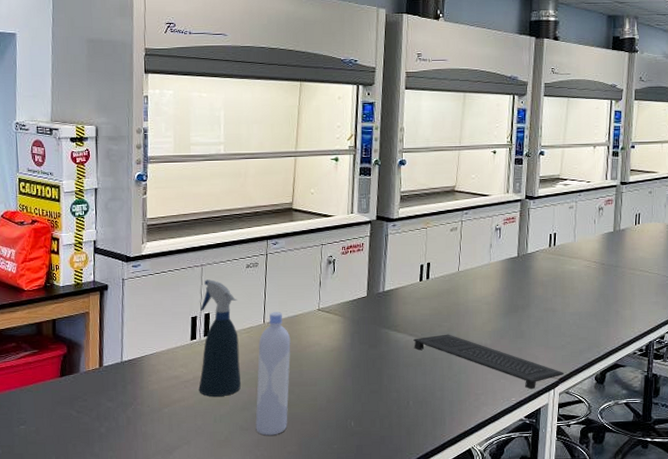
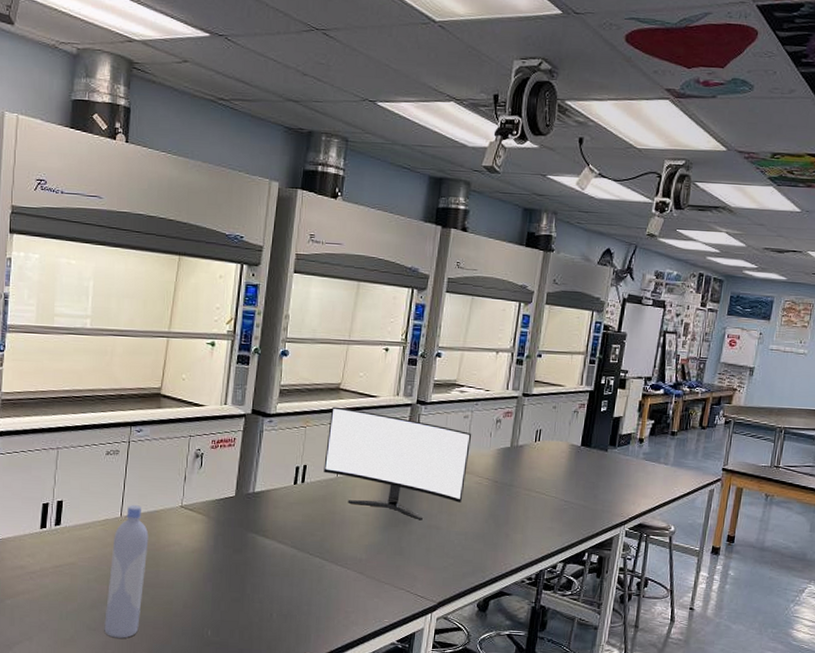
spray bottle: present [199,279,241,396] -> none [45,464,95,592]
keyboard: present [413,334,564,390] -> none [282,544,444,612]
monitor: none [446,207,578,305] -> present [324,406,472,521]

